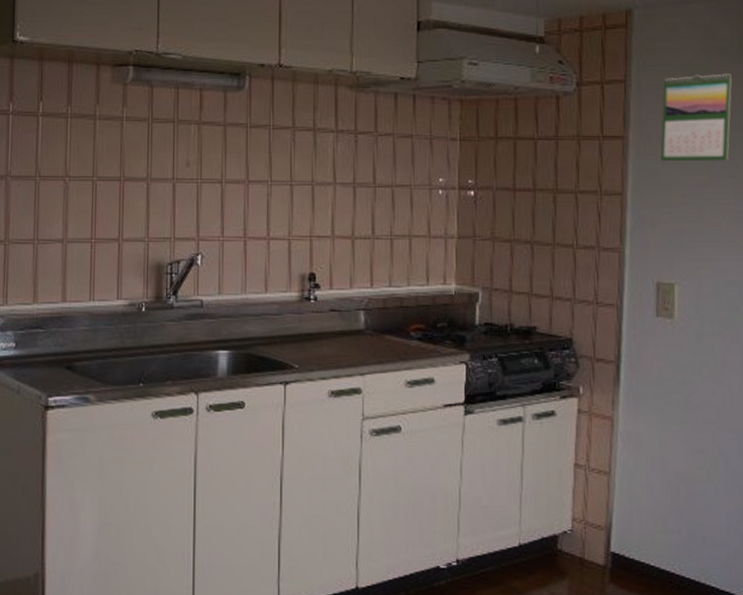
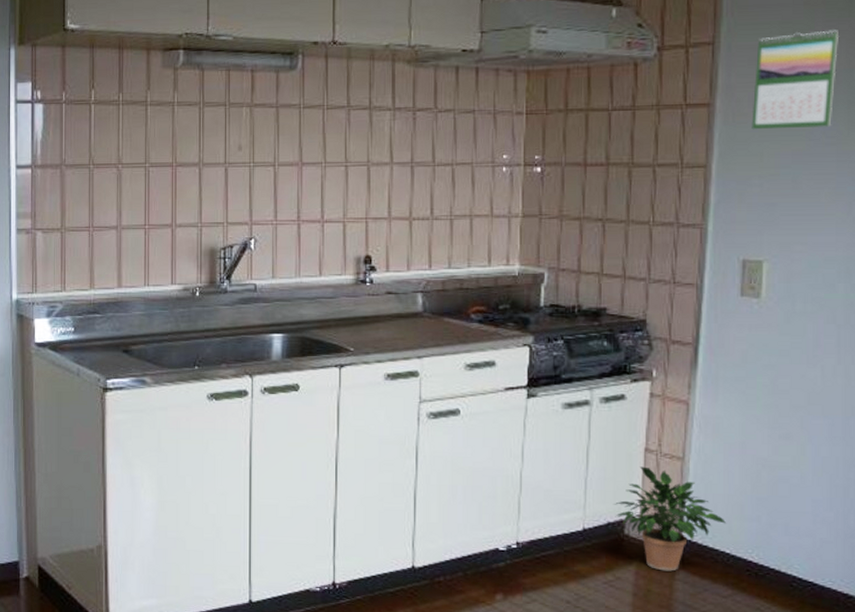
potted plant: none [547,481,650,585] -> present [614,466,726,572]

